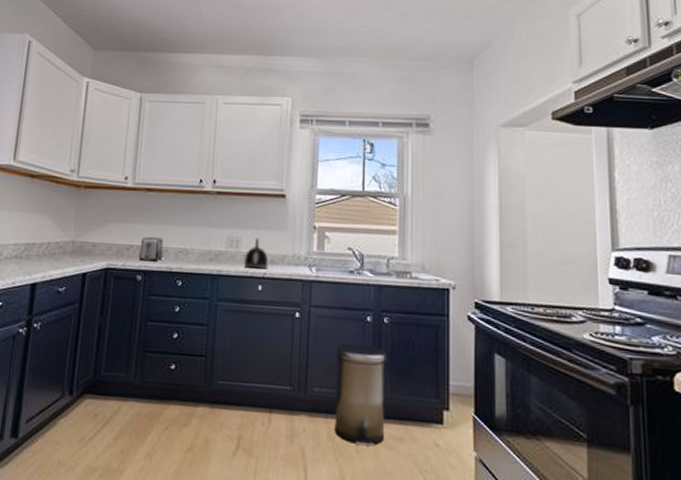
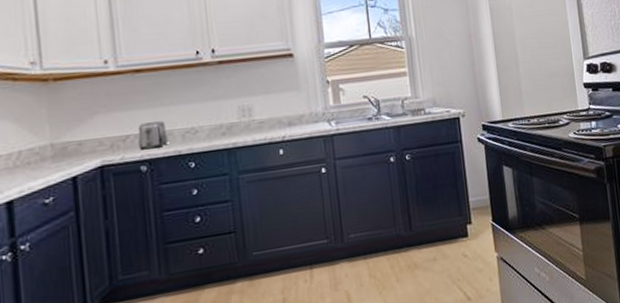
kettle: present [243,238,269,269] -> none [259,103,287,135]
pedal bin: present [334,343,387,447] -> none [365,183,420,276]

